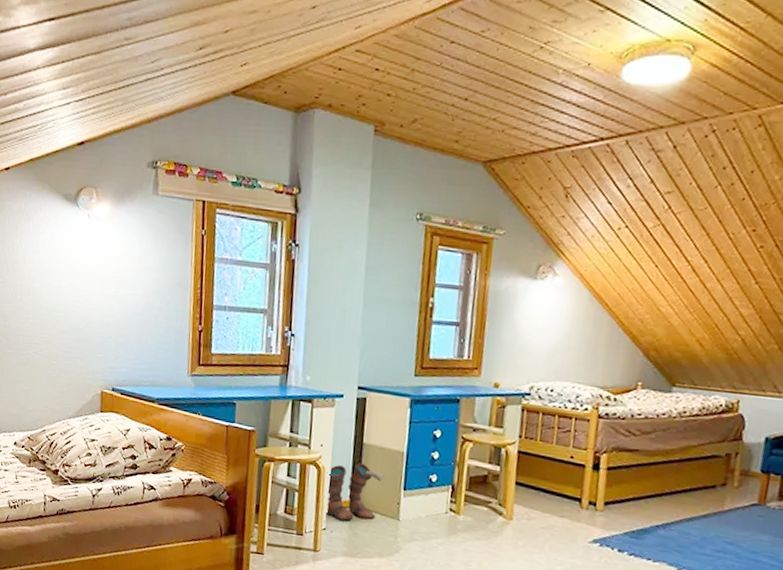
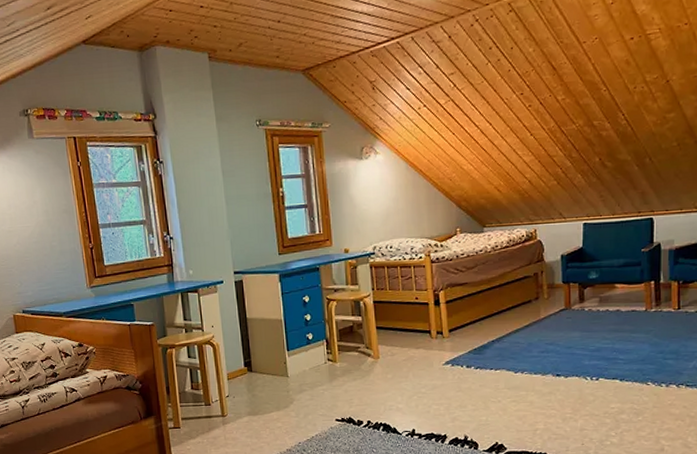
boots: present [326,463,385,521] -> none [221,335,270,386]

